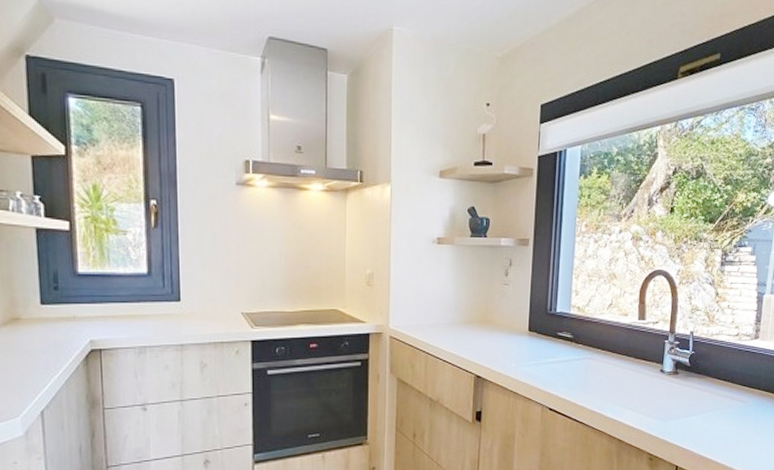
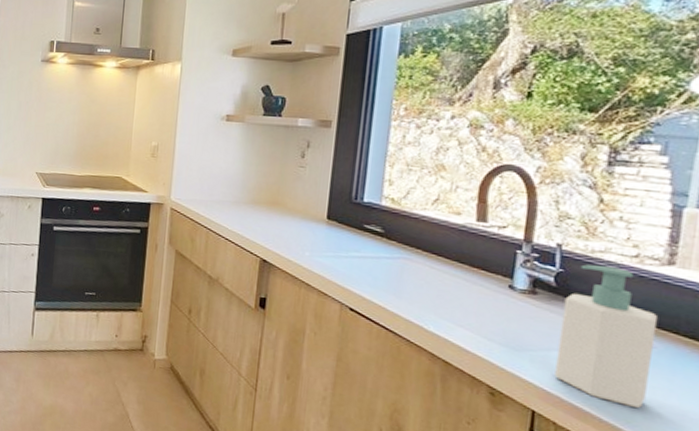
soap bottle: none [689,346,749,450] -> present [554,264,659,409]

